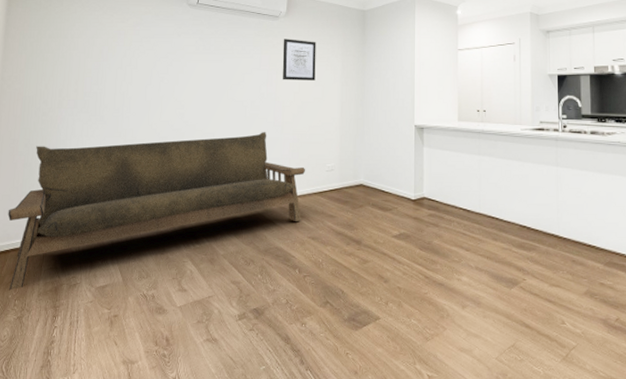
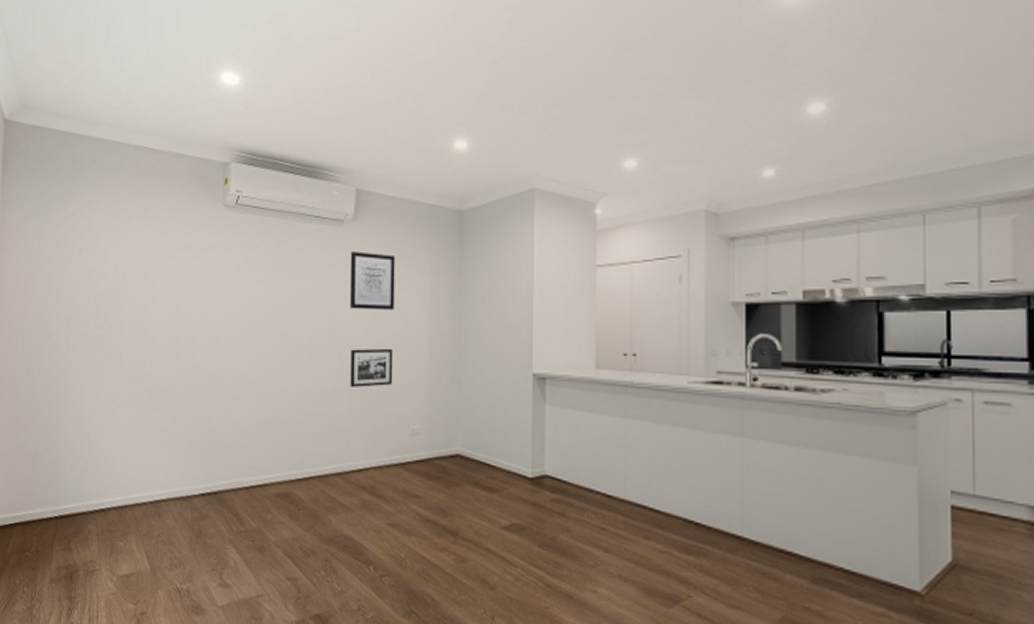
sofa: present [8,132,306,291] -> none [11,380,383,574]
picture frame: none [282,108,315,137] -> present [350,348,394,387]

